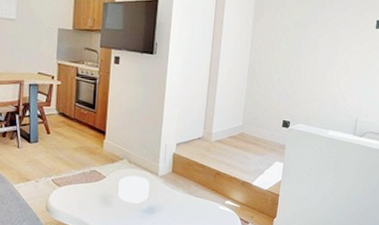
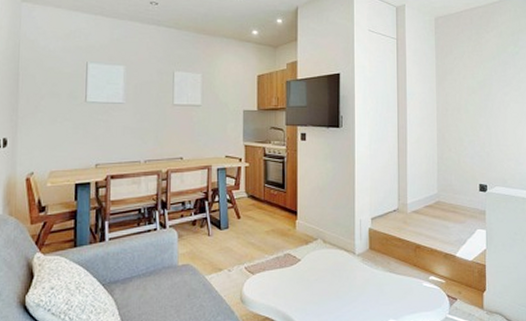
bowl: present [118,176,150,204] -> none [315,256,347,287]

